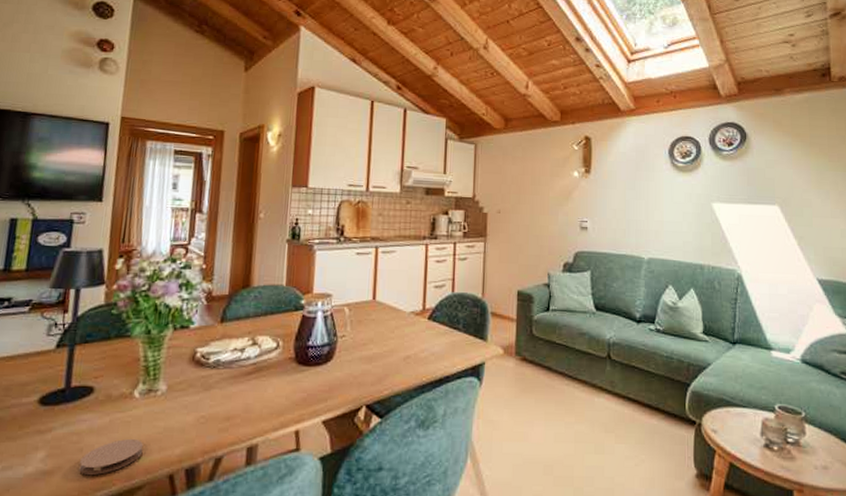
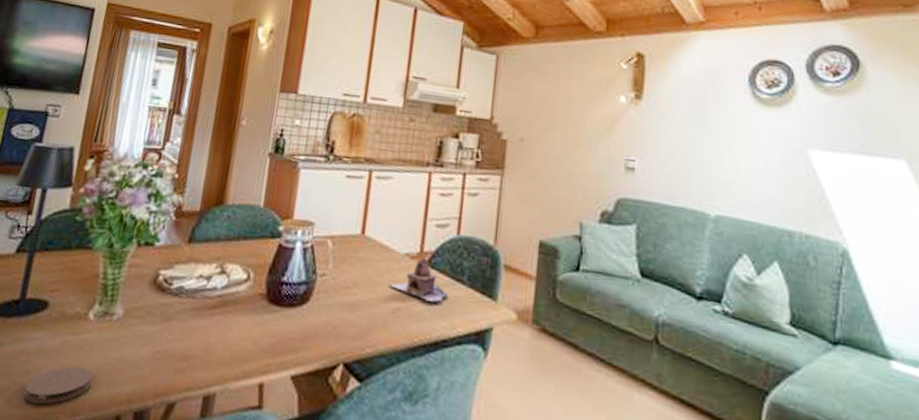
teapot: none [399,313,448,348] -> present [389,257,448,302]

